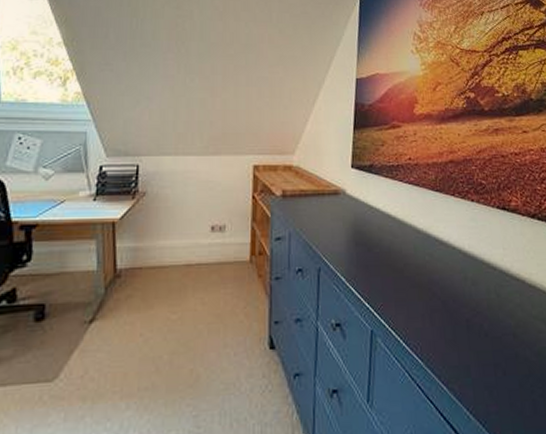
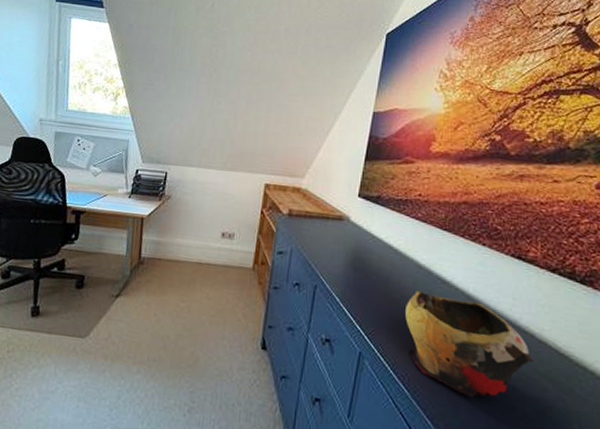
decorative bowl: none [410,255,527,354] -> present [405,290,534,398]

